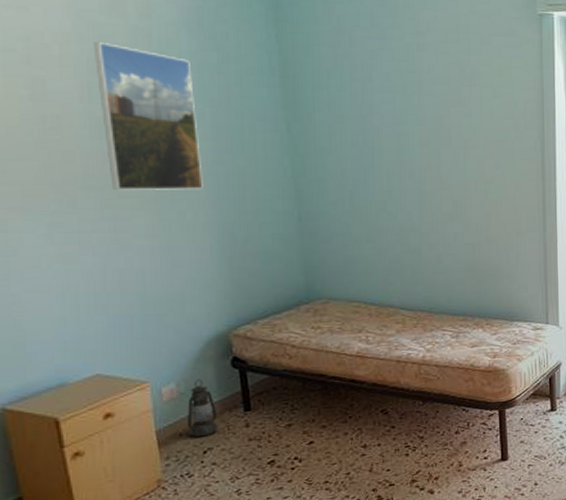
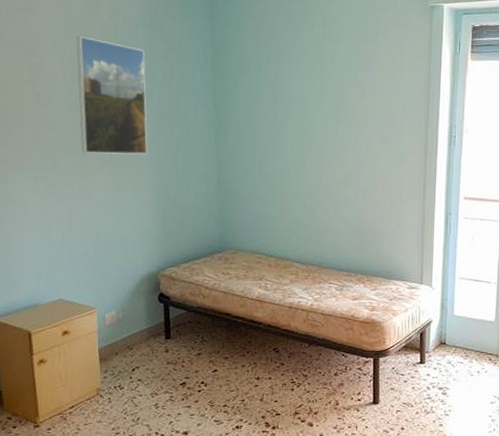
lantern: present [187,379,218,437] -> none [122,309,145,357]

